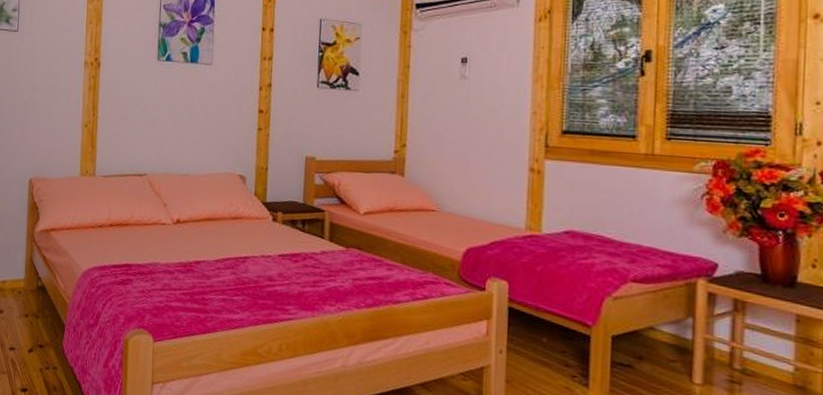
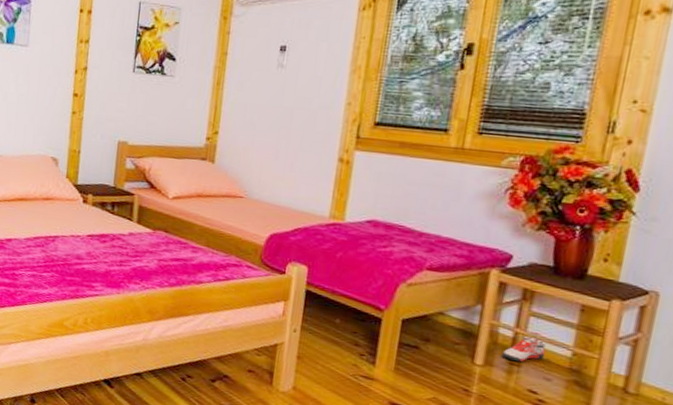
sneaker: none [720,346,767,380] -> present [501,332,547,362]

